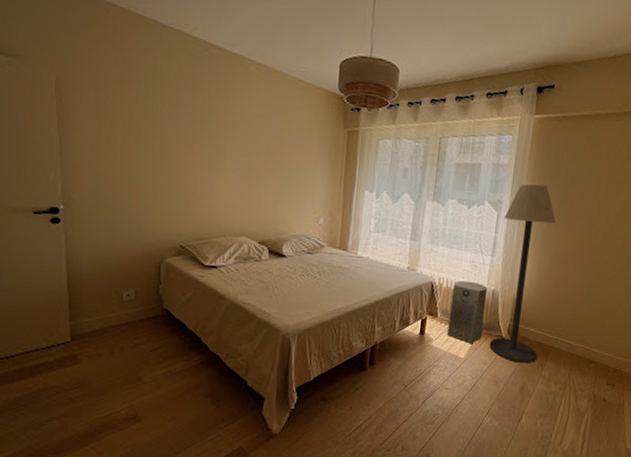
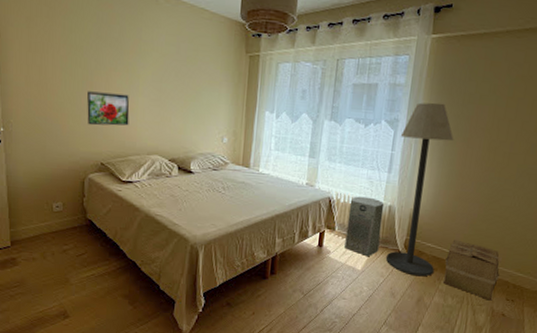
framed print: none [164,165,214,204] -> present [87,91,130,126]
cardboard box: none [546,324,601,386] -> present [443,239,500,301]

